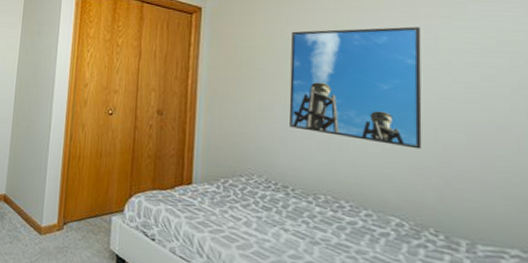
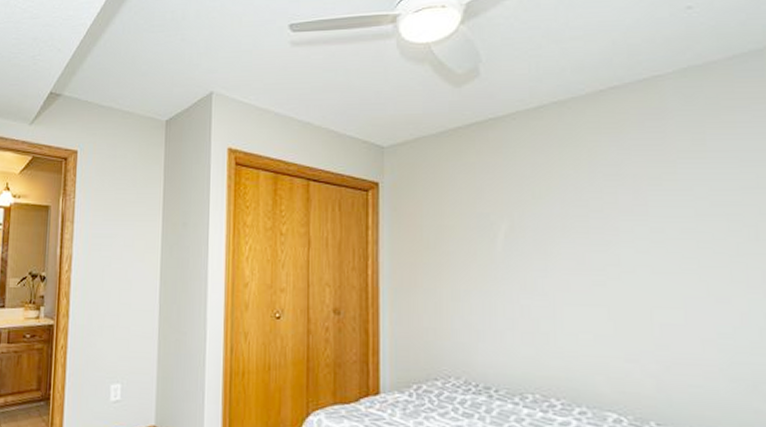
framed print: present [289,26,422,149] -> none [485,191,637,332]

